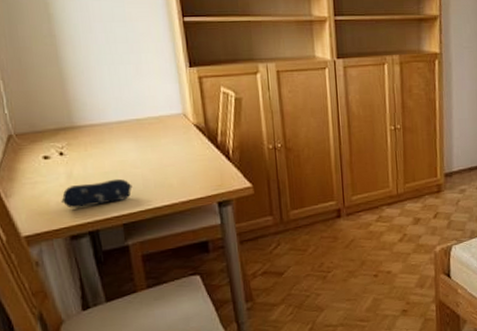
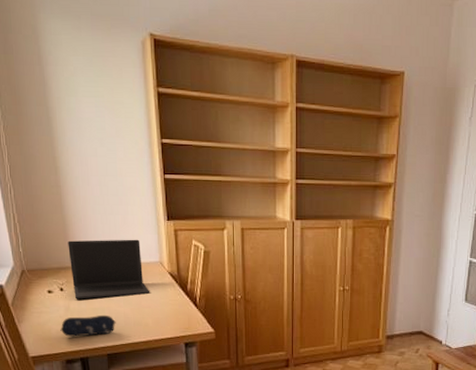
laptop: none [67,90,172,164] -> present [68,239,149,300]

